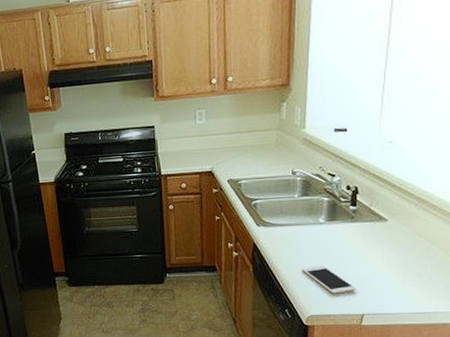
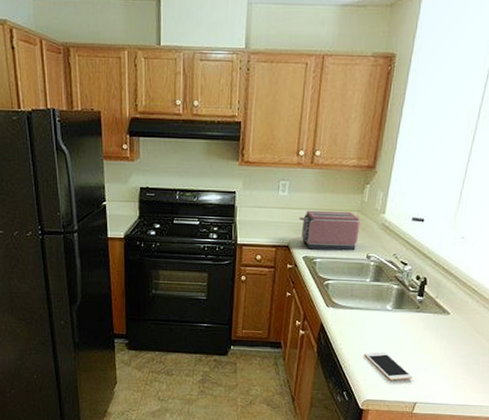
toaster: none [219,130,282,172] -> present [299,210,361,251]

